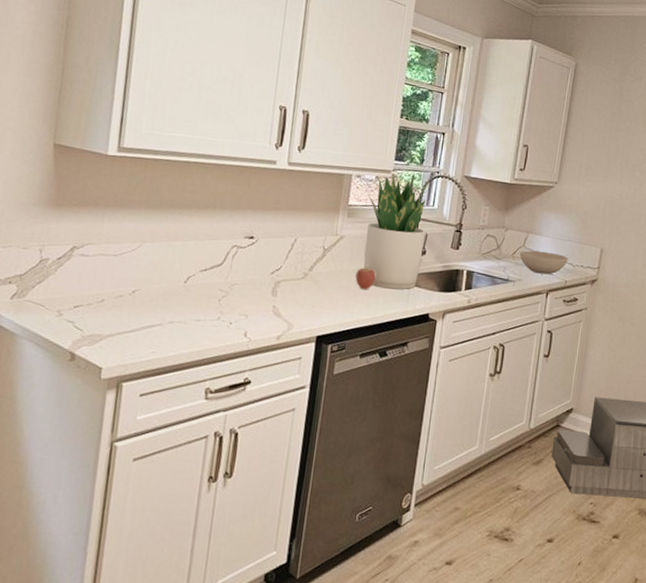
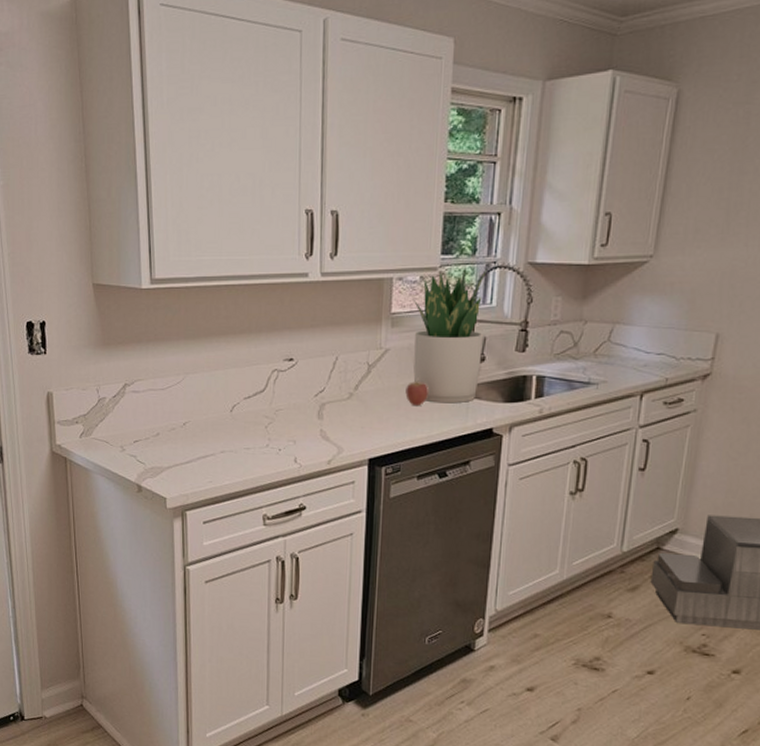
bowl: present [520,250,568,275] -> none [604,344,670,372]

